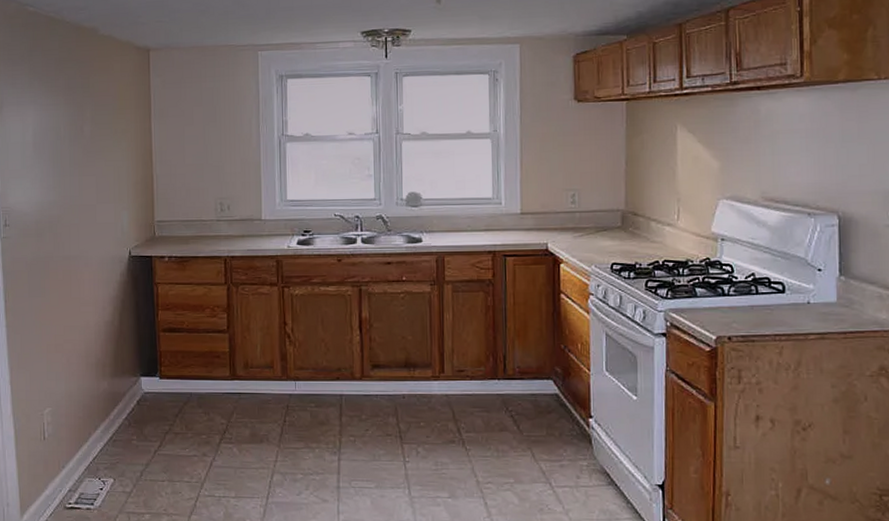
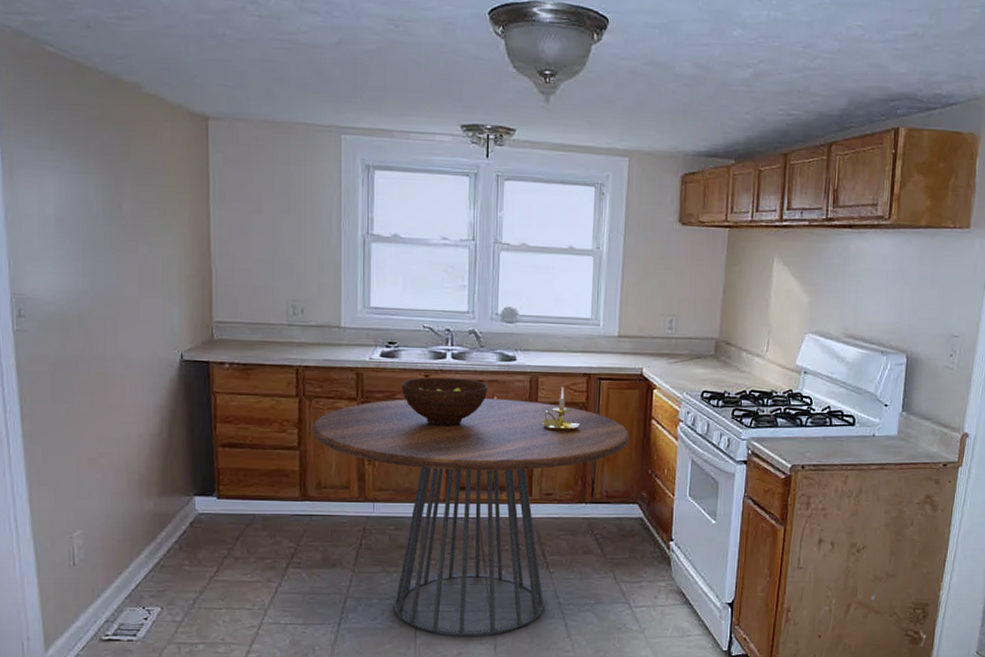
dining table: none [239,279,539,513] -> present [312,399,629,636]
fruit bowl: none [316,261,397,307] -> present [401,377,488,426]
candle holder: none [450,265,488,309] -> present [542,387,580,432]

